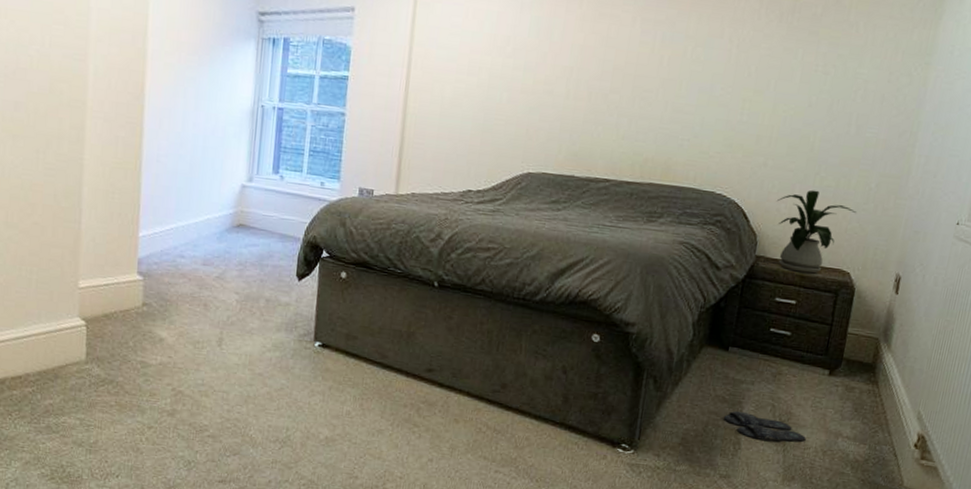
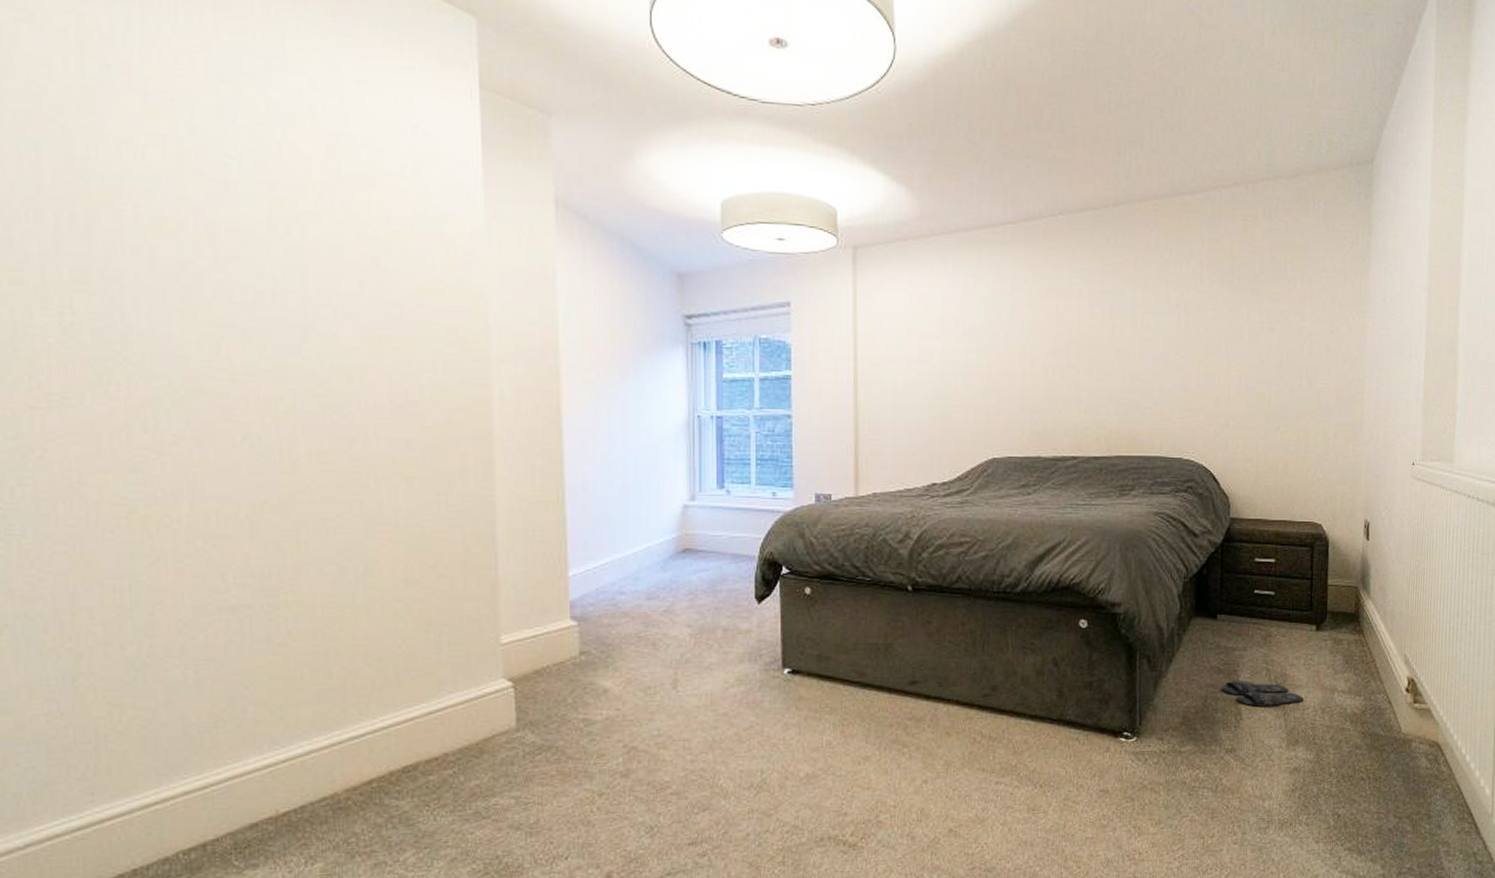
house plant: present [777,190,856,274] -> none [1243,445,1319,529]

